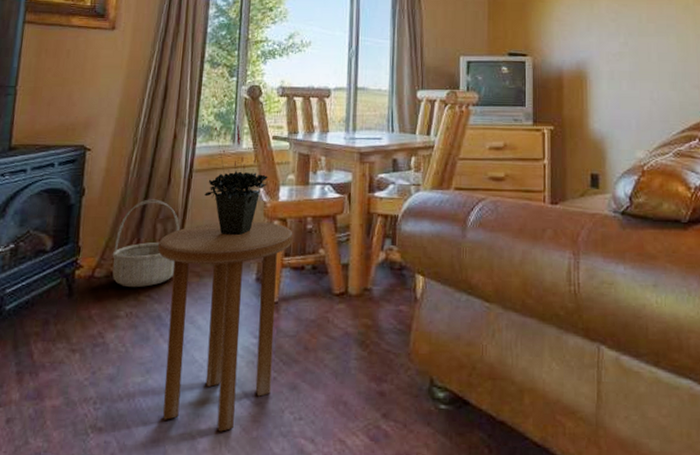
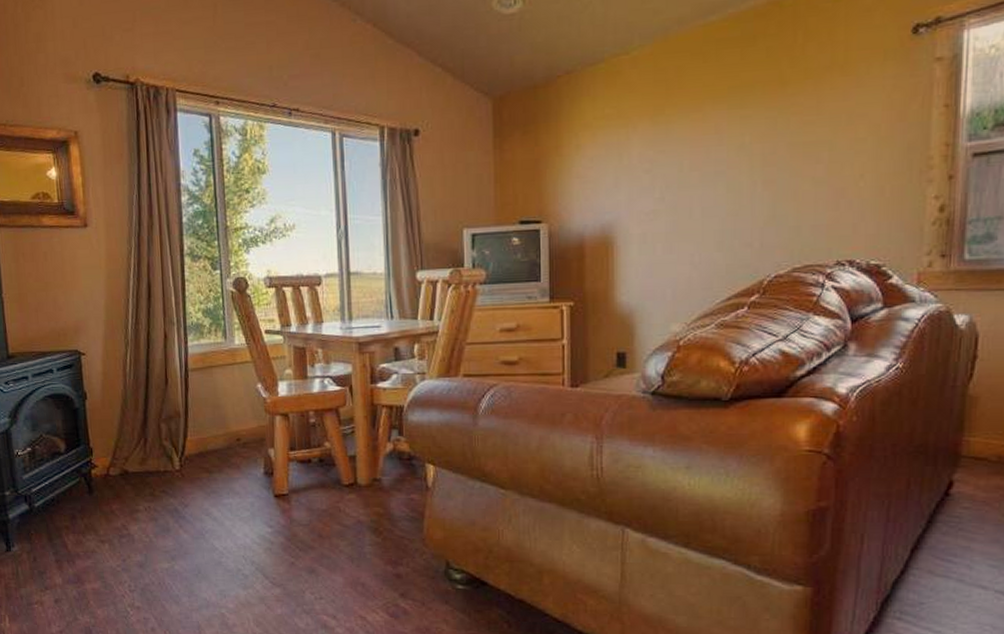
basket: present [112,199,180,288] -> none [122,400,184,484]
side table: present [158,221,293,432] -> none [165,417,297,610]
potted plant: present [204,124,268,236] -> none [203,319,265,432]

